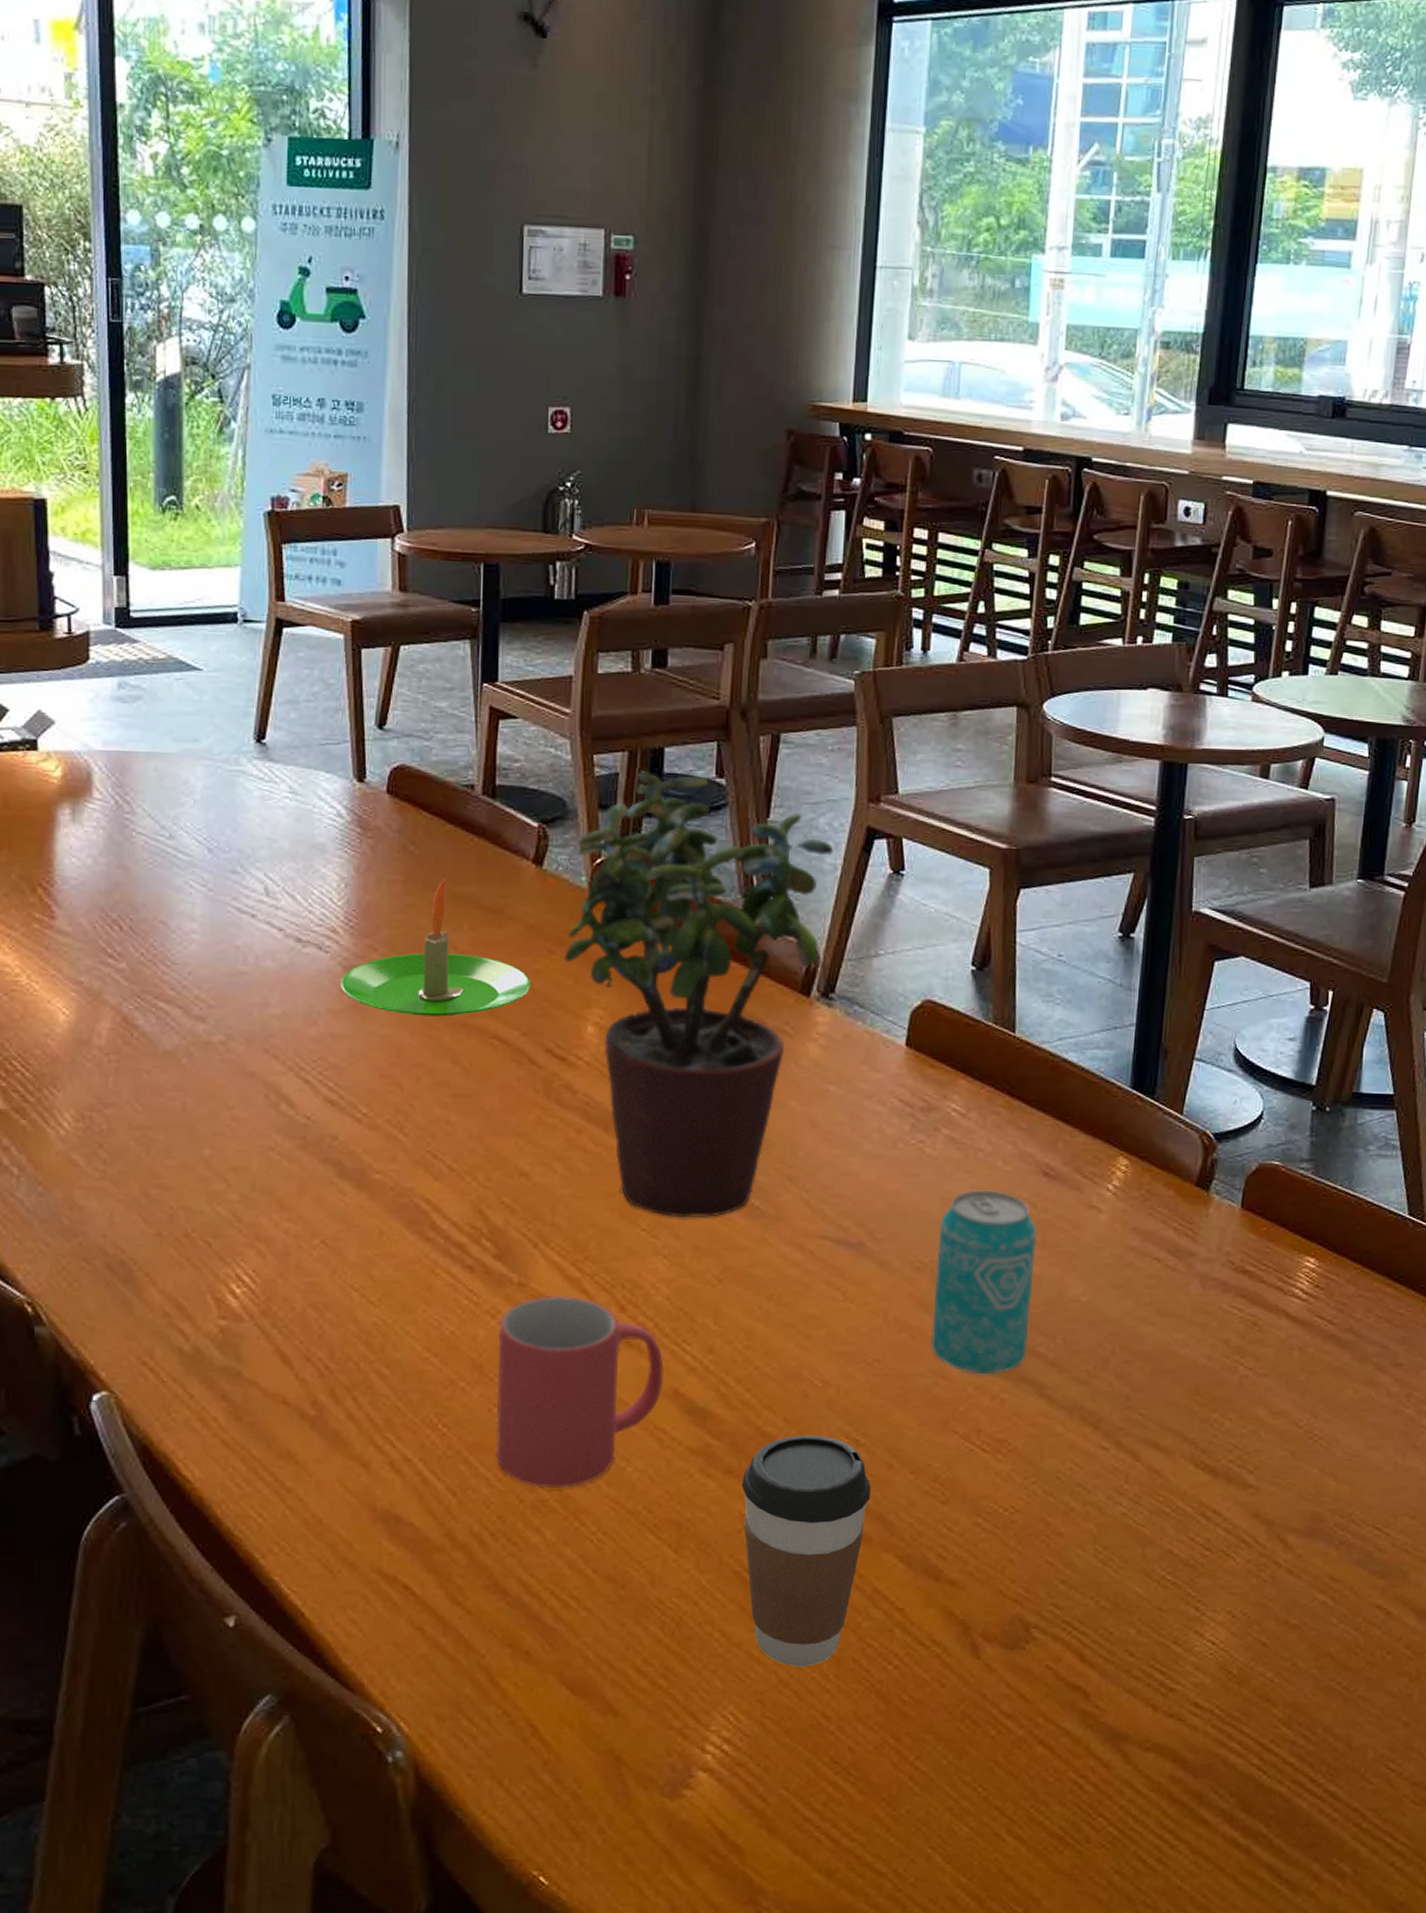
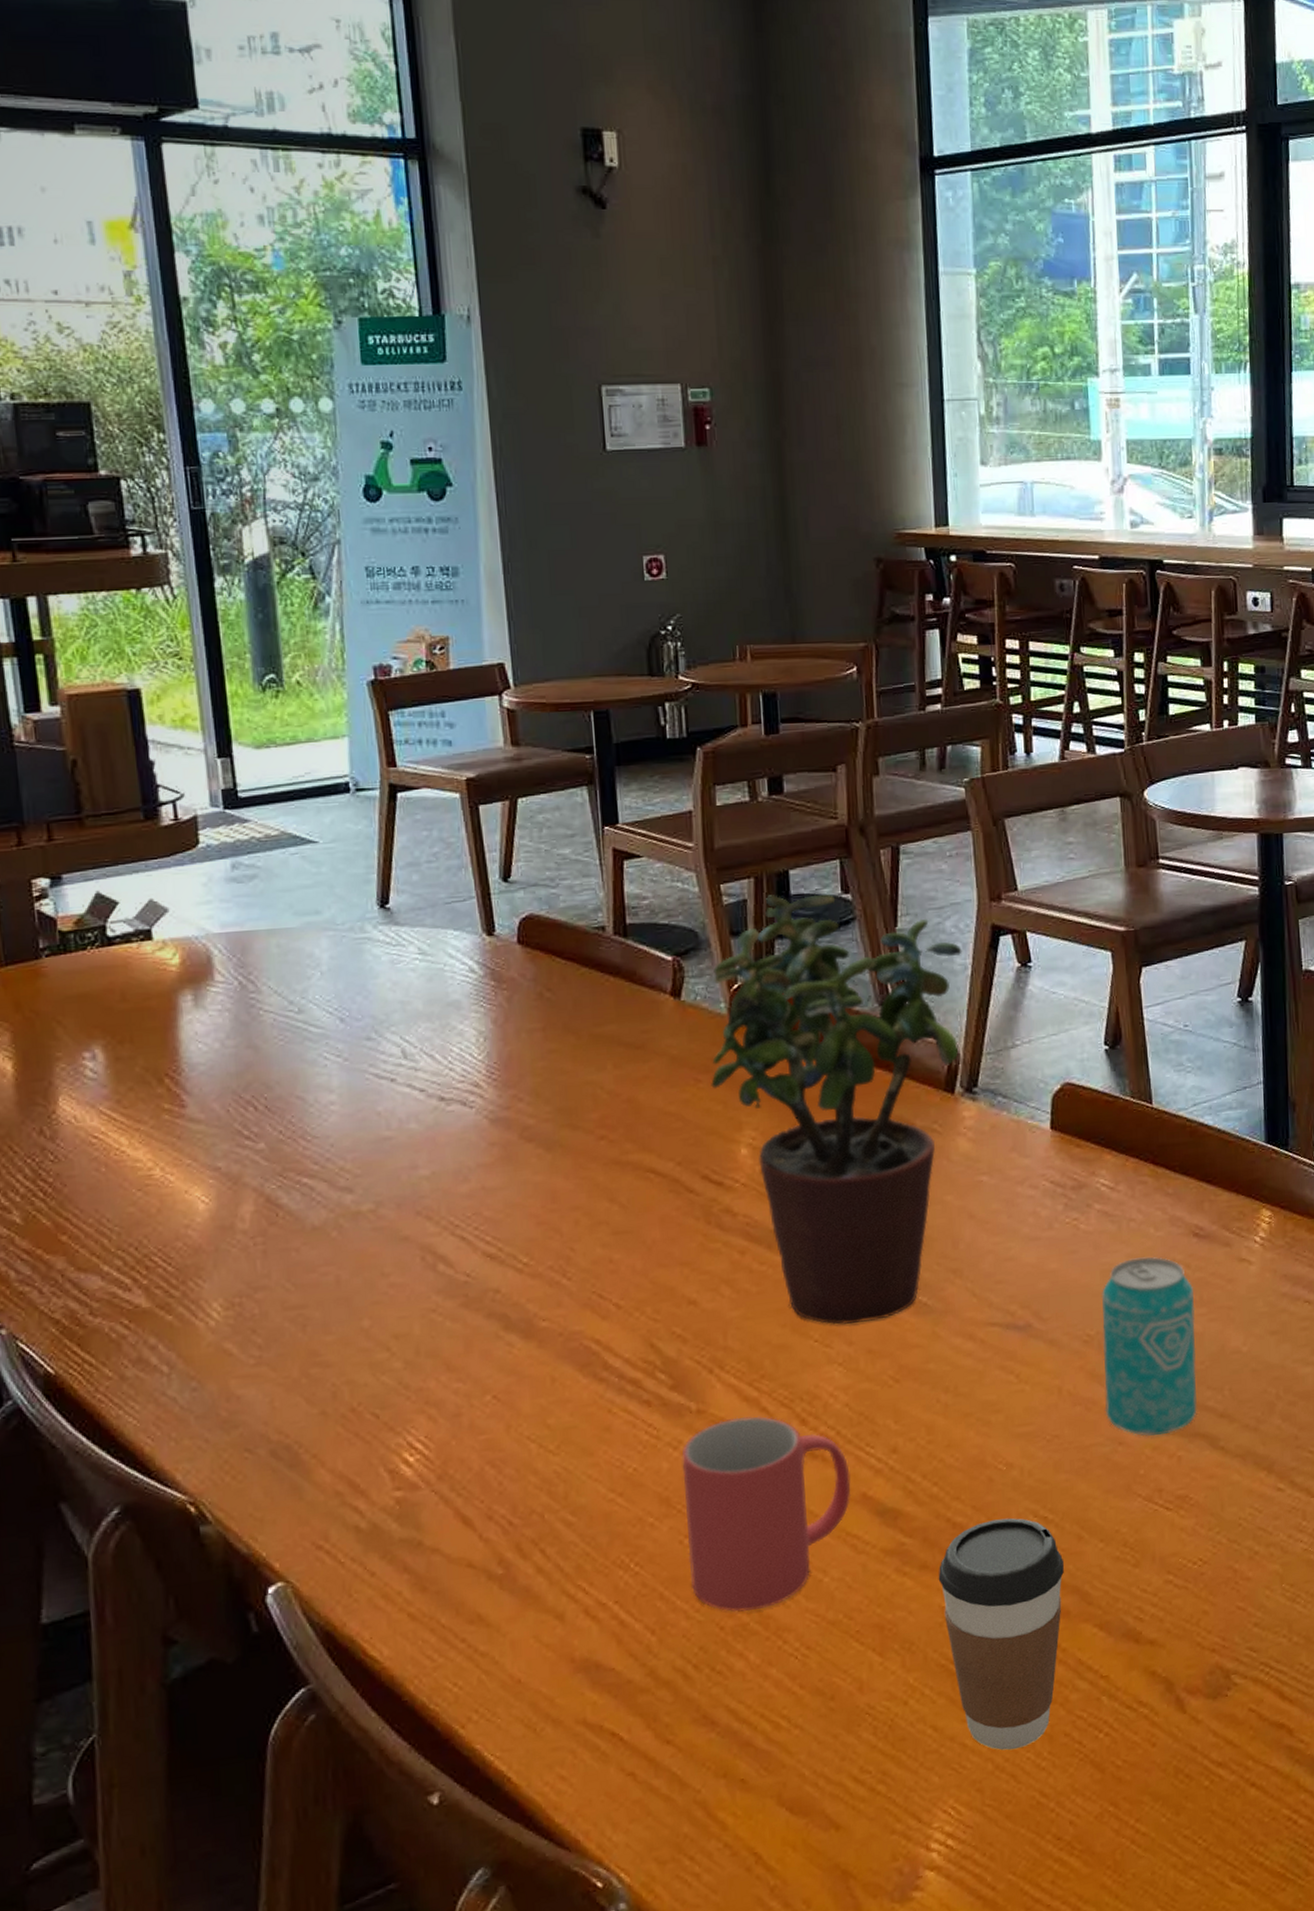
candle: present [340,879,532,1017] -> none [488,1021,681,1159]

